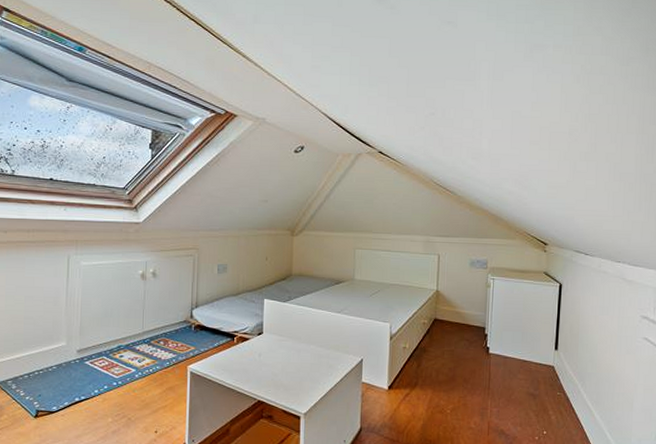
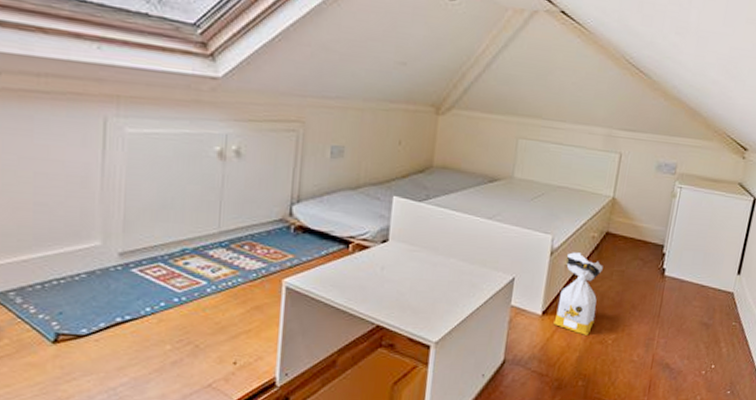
bag: none [398,336,435,406] -> present [553,252,603,335]

